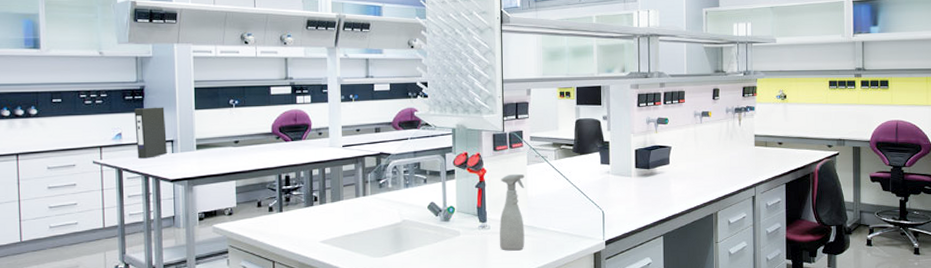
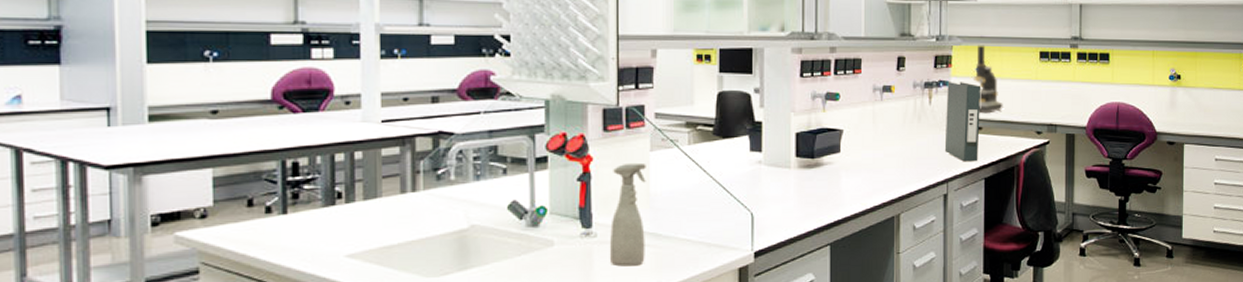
binder: present [134,107,167,159] -> none [44,57,100,134]
binder: none [752,107,781,170] -> present [944,82,981,162]
microscope: none [775,77,800,132] -> present [974,45,1003,114]

